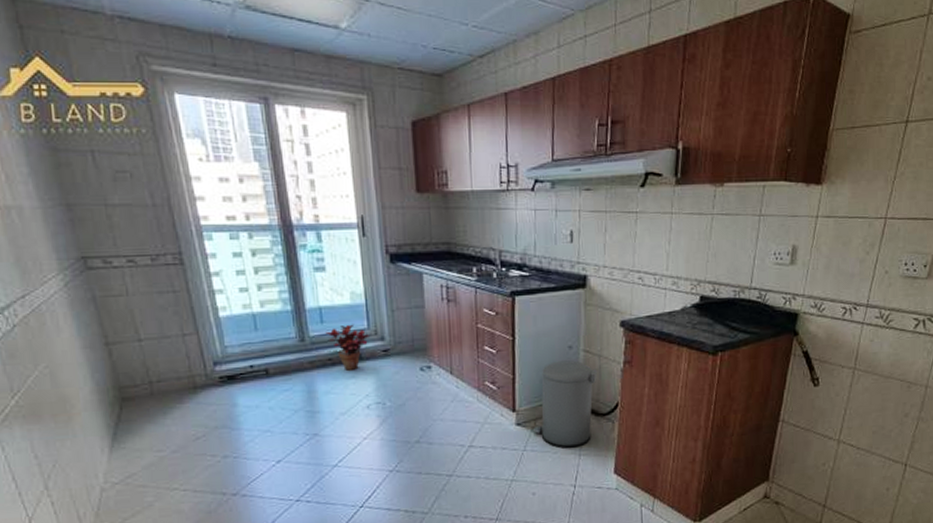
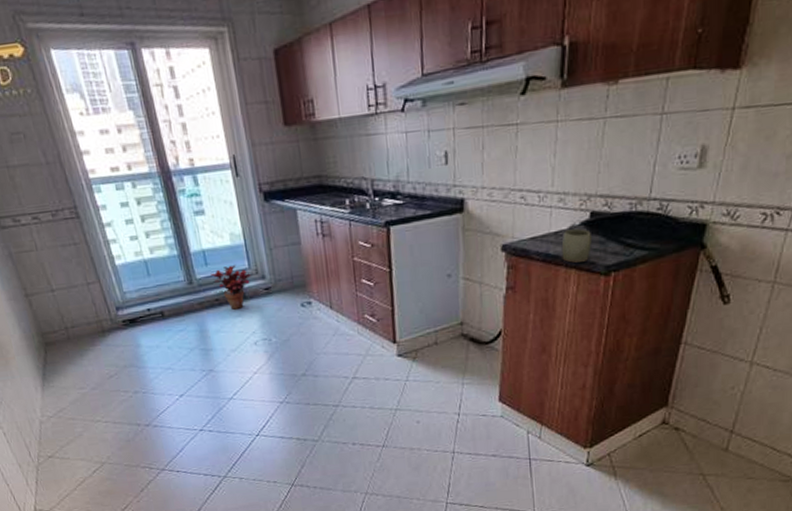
pedal bin: present [532,360,598,448] -> none [413,289,479,378]
mug: none [674,311,701,342] -> present [561,229,592,263]

